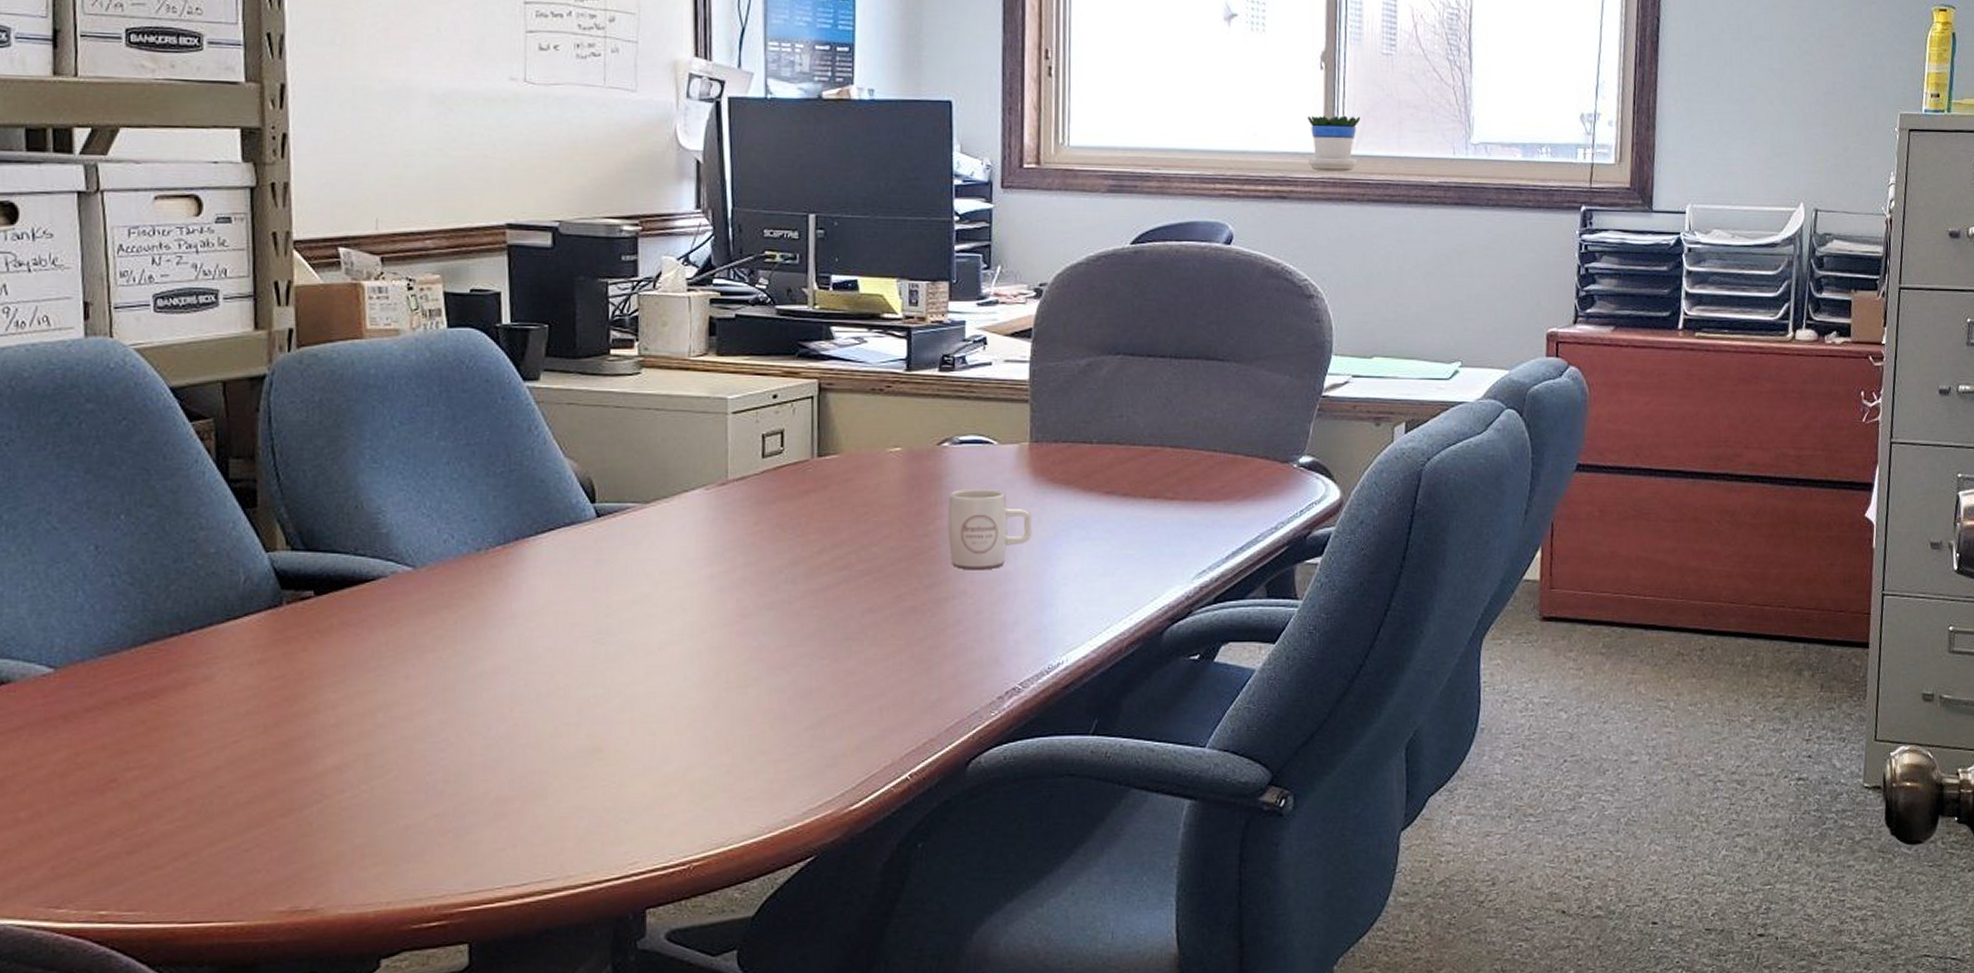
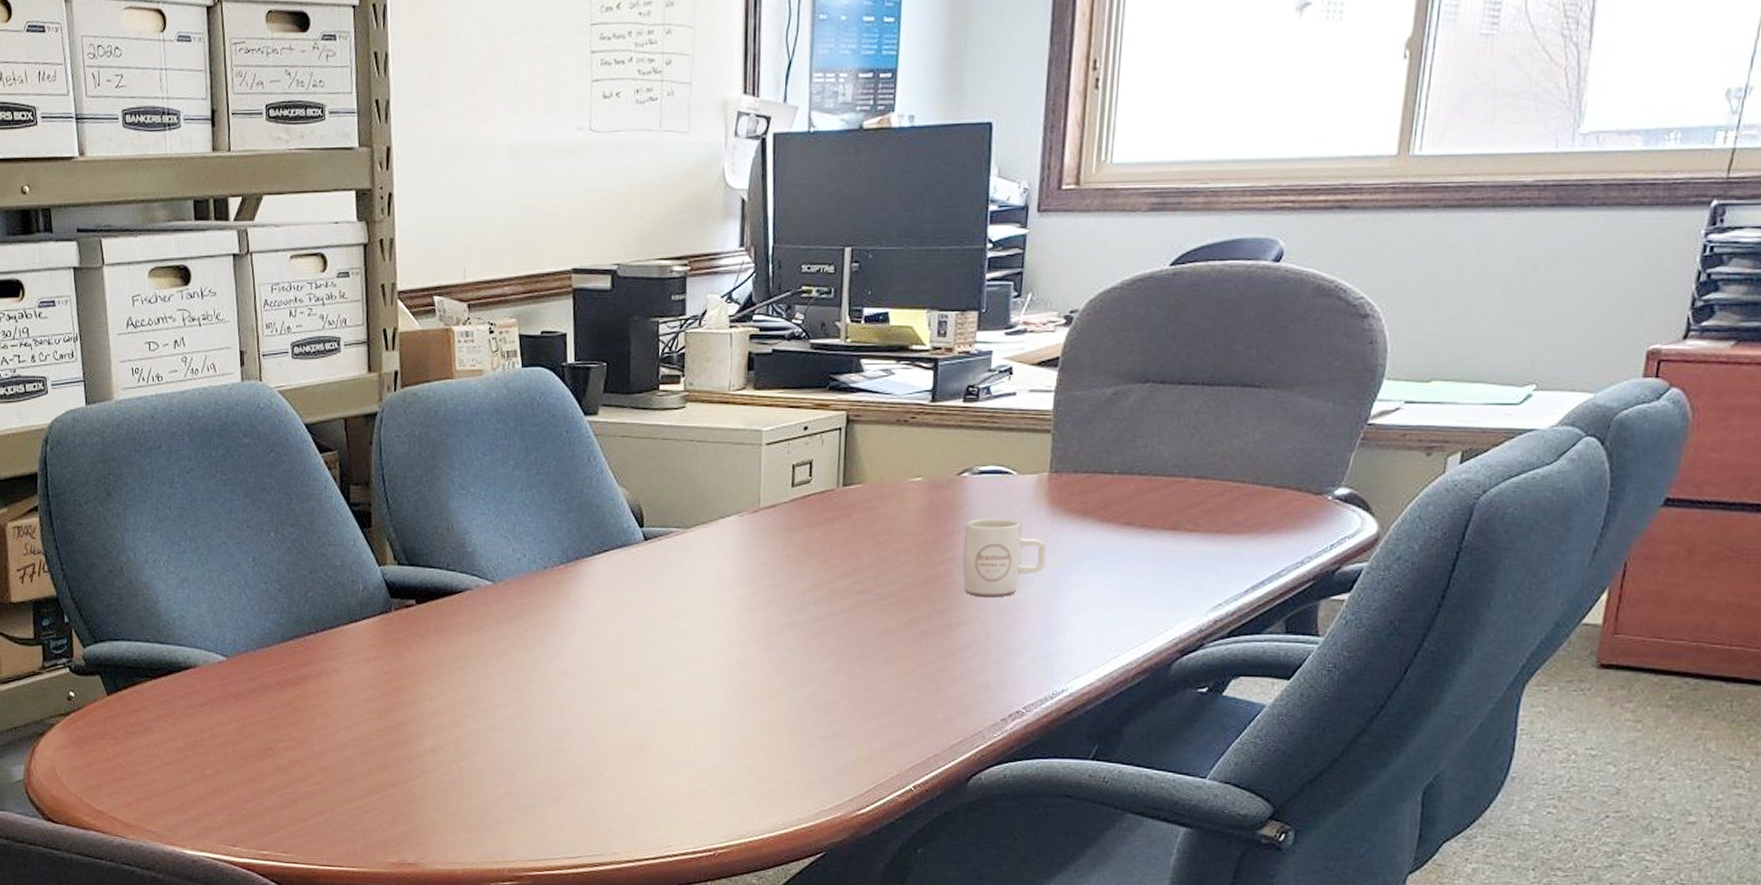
flowerpot: present [1308,115,1361,172] -> none [1378,109,1447,175]

